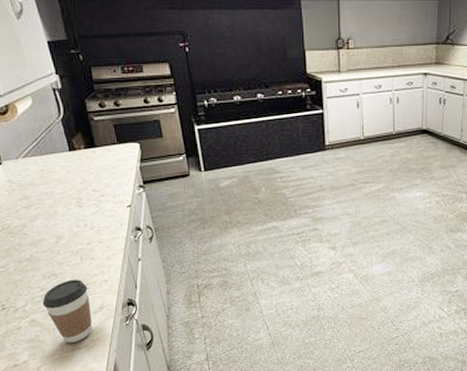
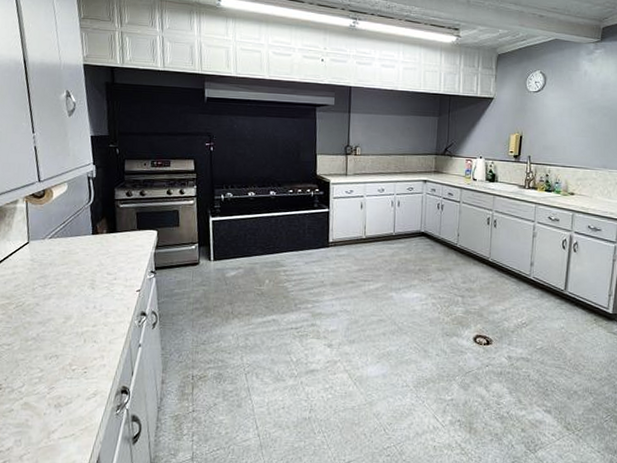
coffee cup: present [42,279,93,343] -> none [38,362,86,431]

